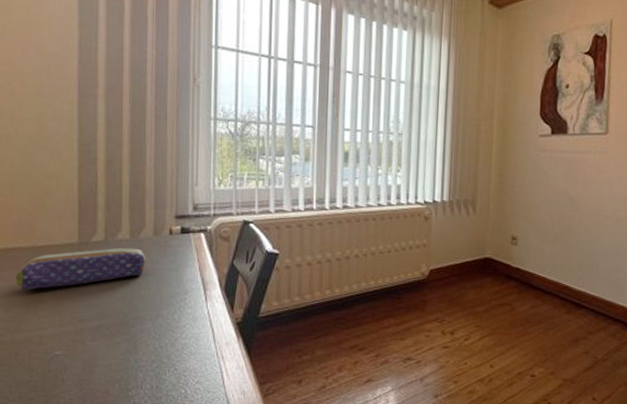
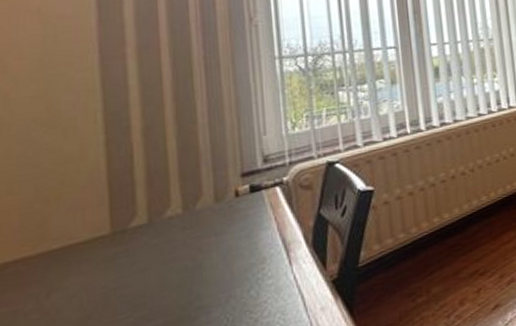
pencil case: present [16,247,146,290] -> none [20,222,208,311]

